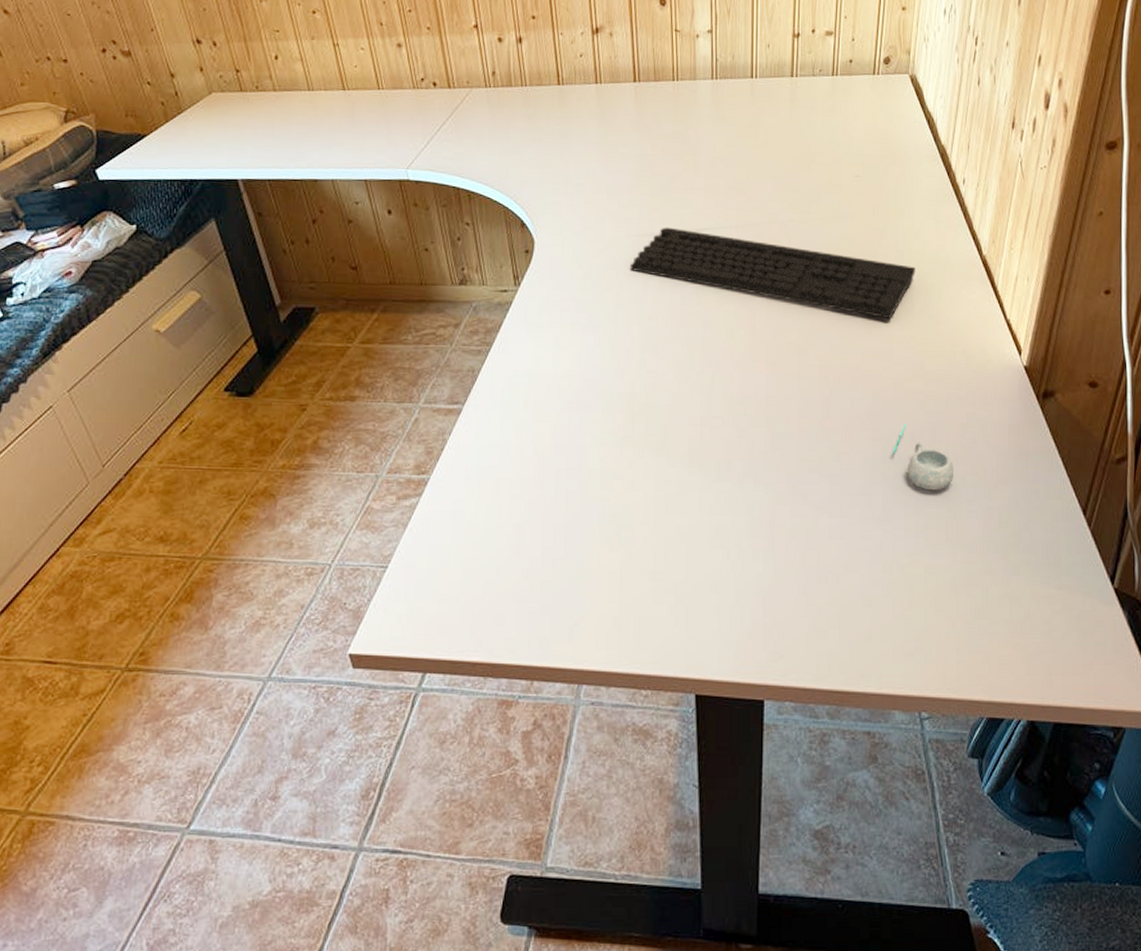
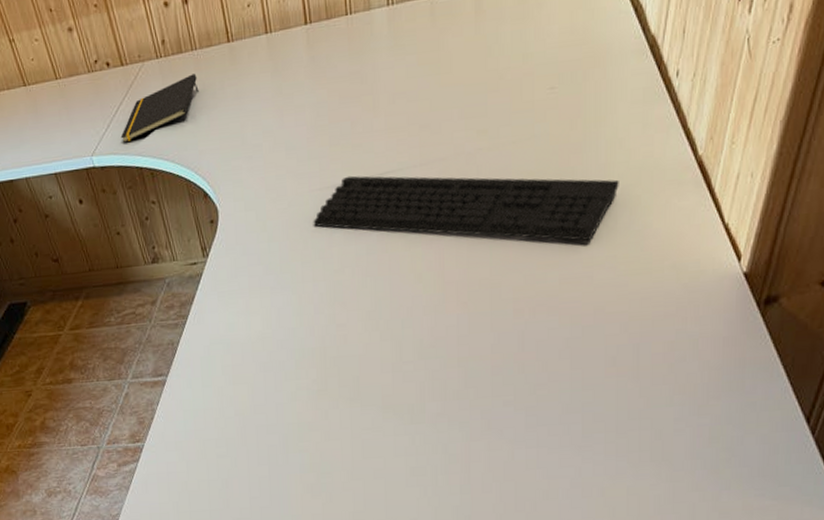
notepad: none [440,107,525,162] -> present [120,73,199,143]
mug: present [893,424,954,491] -> none [593,348,660,414]

